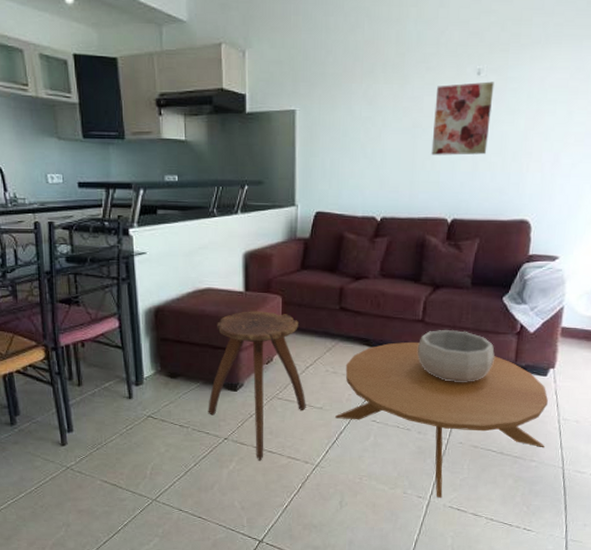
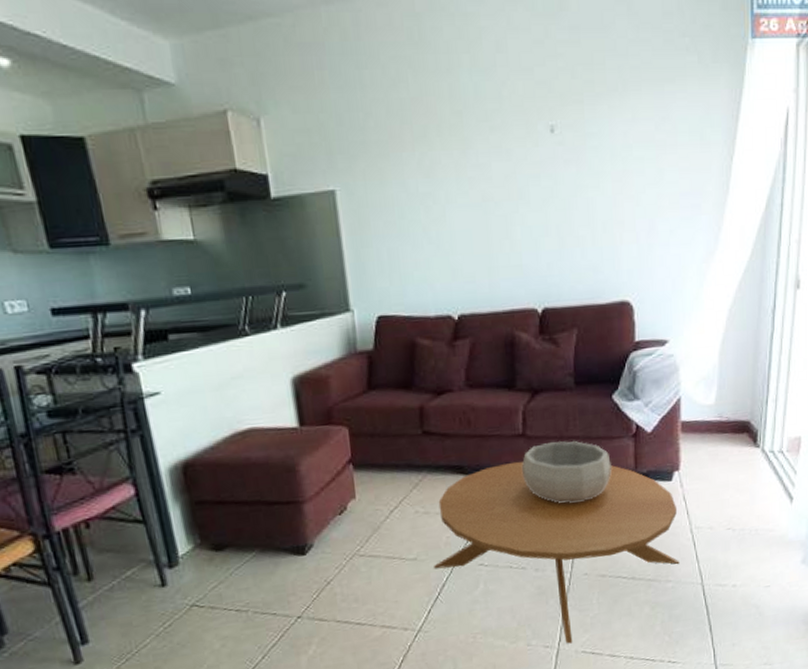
stool: present [208,311,306,461] -> none [268,448,396,638]
wall art: present [431,81,494,155] -> none [505,139,573,233]

